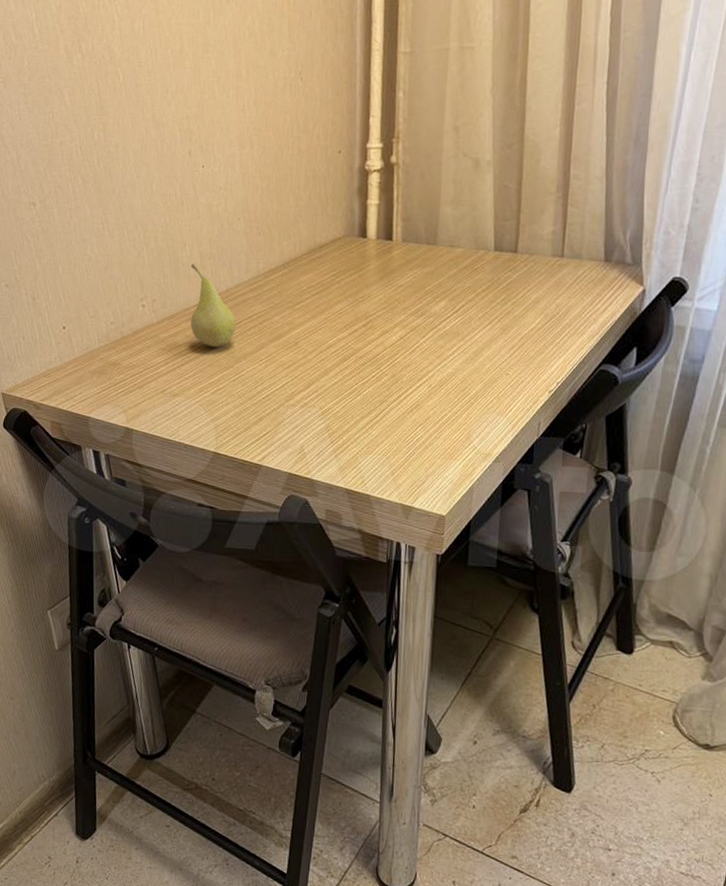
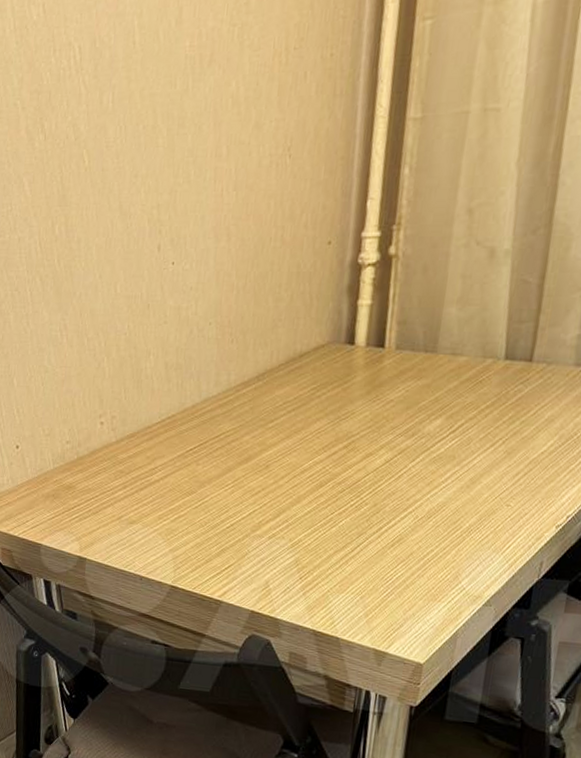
fruit: present [191,263,236,347] -> none [152,374,202,470]

